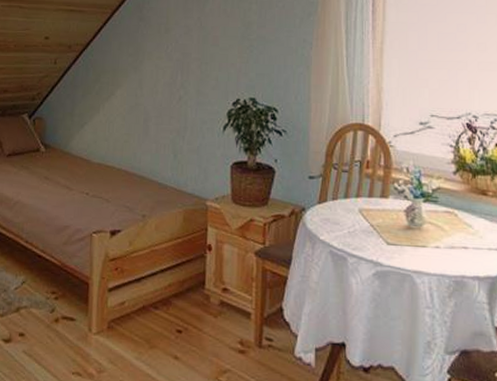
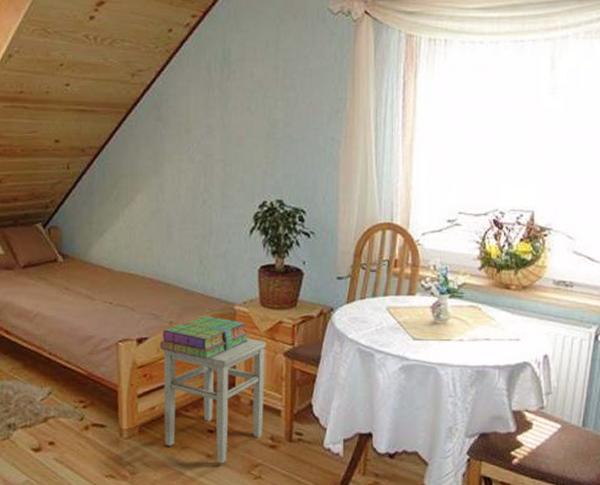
stack of books: none [132,210,220,256] -> present [160,315,249,360]
stool: none [133,235,237,366] -> present [162,338,266,463]

